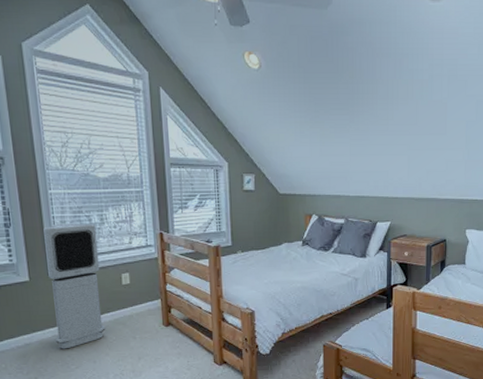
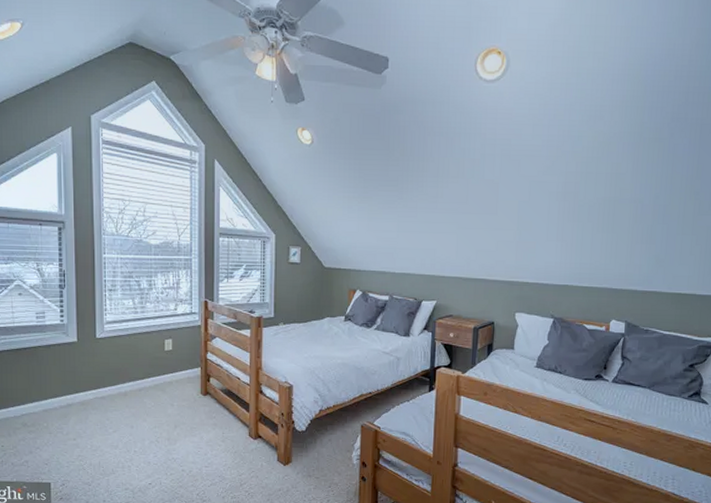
air purifier: present [43,223,106,349] -> none [95,287,145,412]

